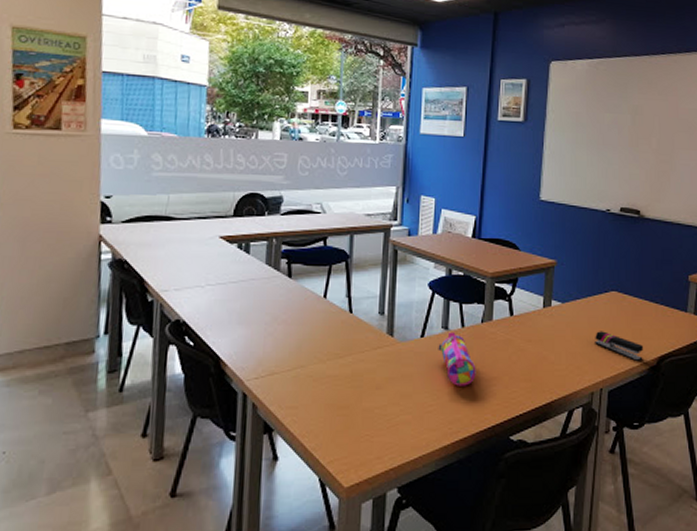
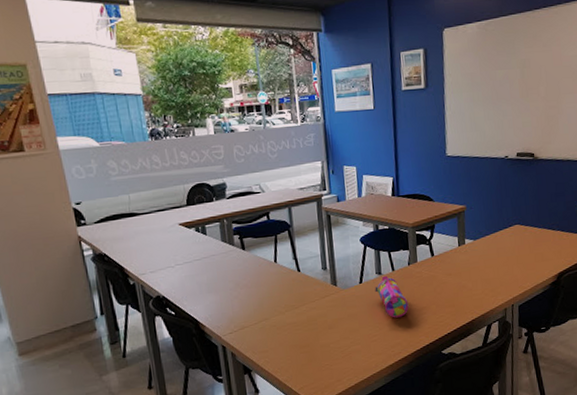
stapler: present [595,331,643,362] -> none [504,258,545,280]

